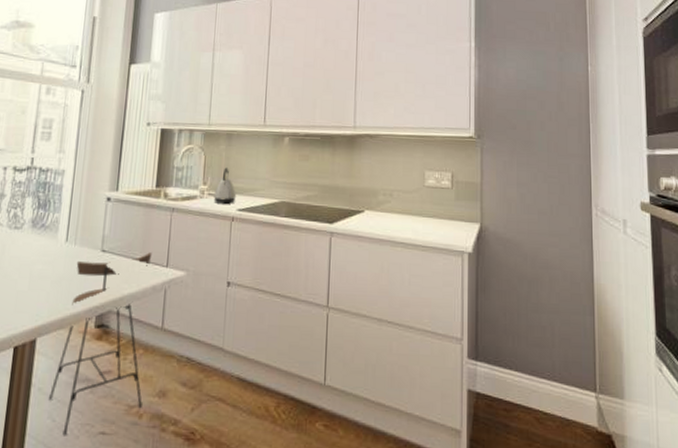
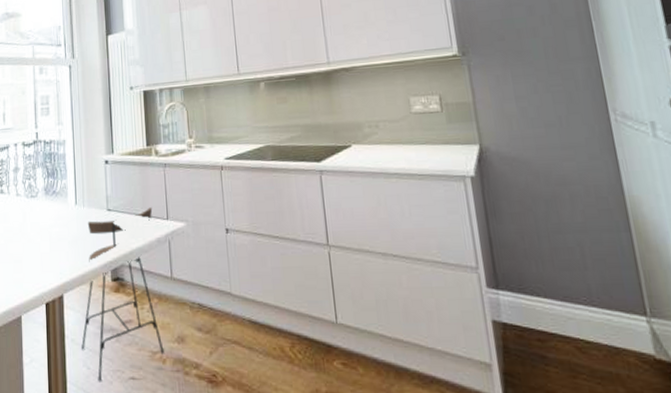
kettle: present [214,167,237,204] -> none [200,119,222,155]

